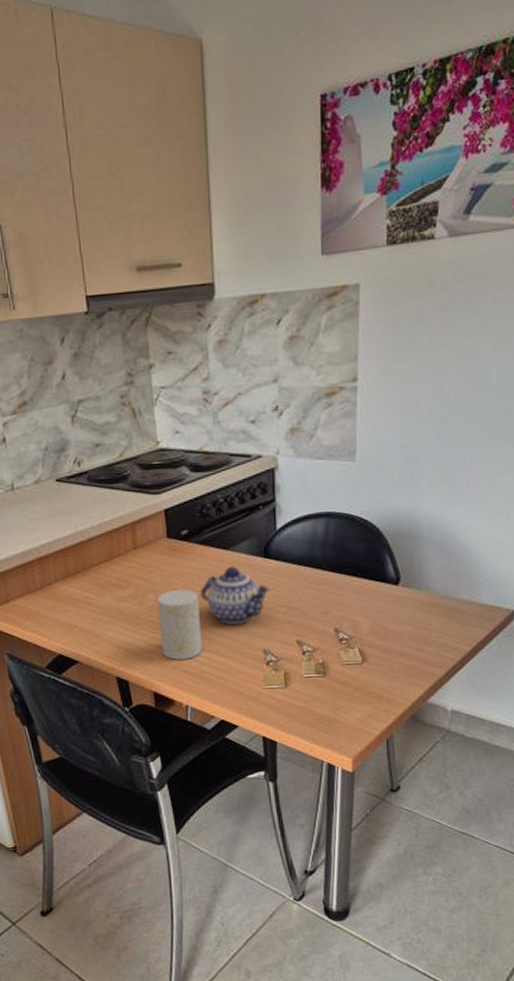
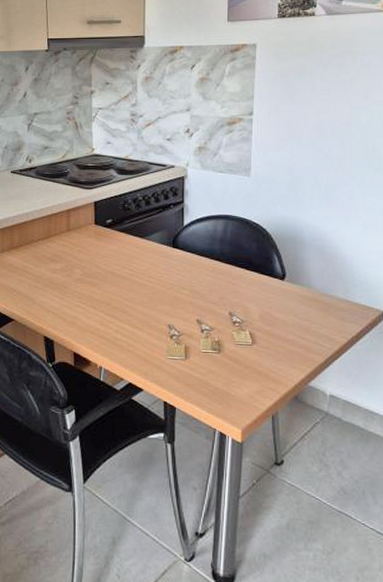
cup: present [157,589,203,660] -> none [83,267,118,327]
teapot: present [200,566,271,625] -> none [118,252,177,302]

